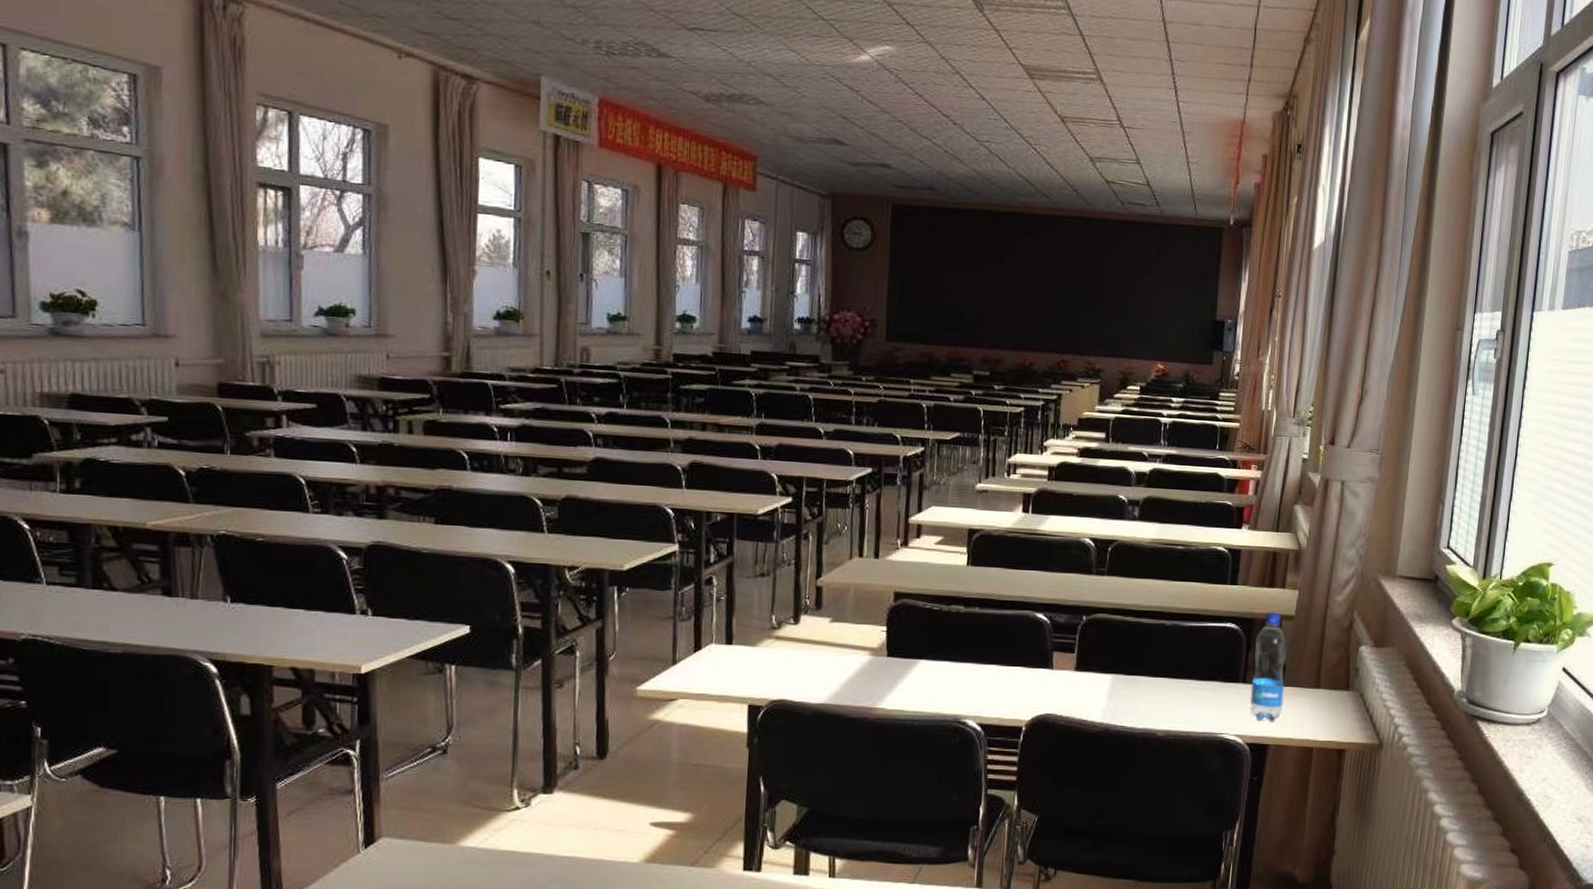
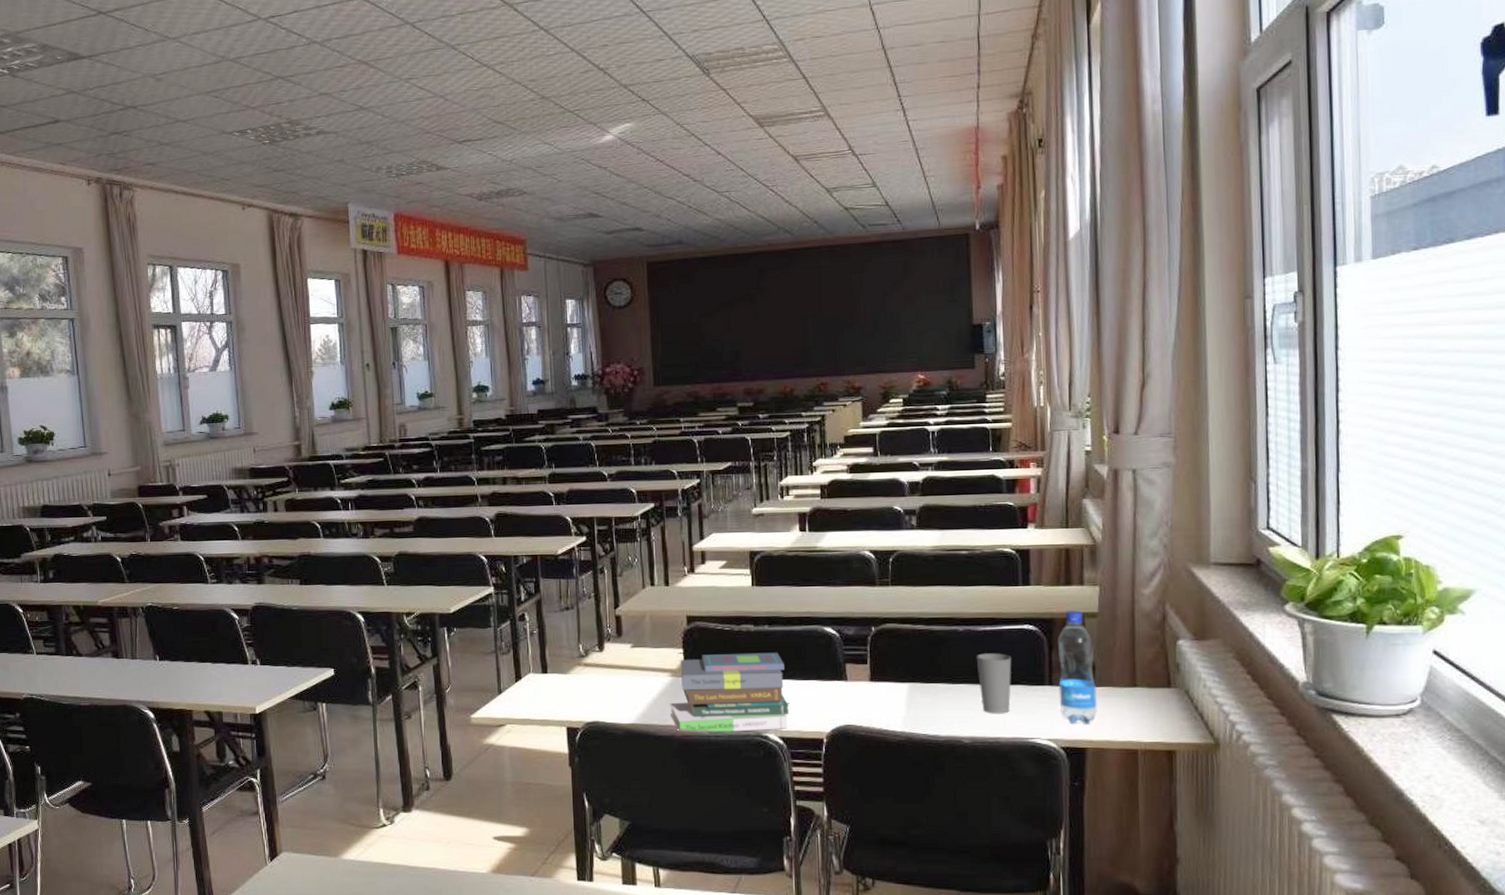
books: none [865,634,991,717] -> present [669,652,789,734]
cup: none [1179,648,1212,709] -> present [976,653,1012,714]

